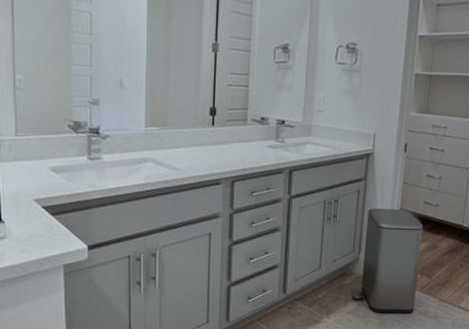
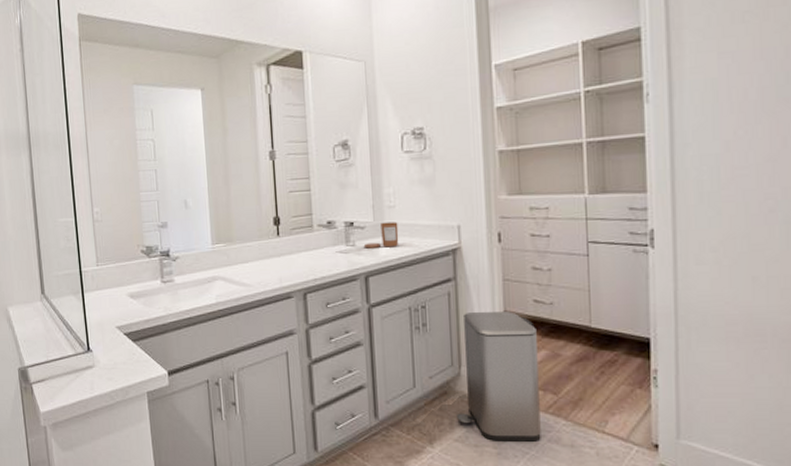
candle: none [291,124,324,147] -> present [363,222,399,249]

